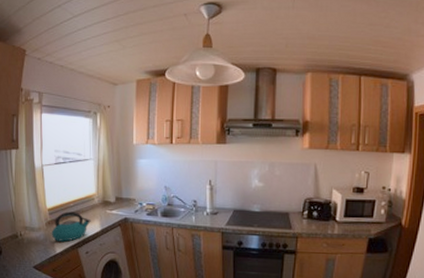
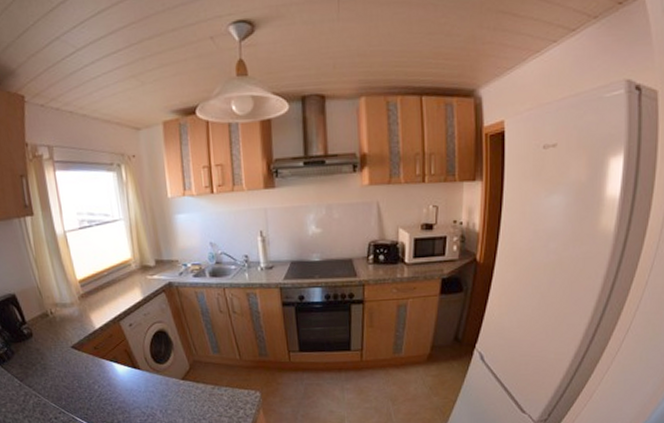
kettle: present [51,211,91,242] -> none [86,281,131,316]

